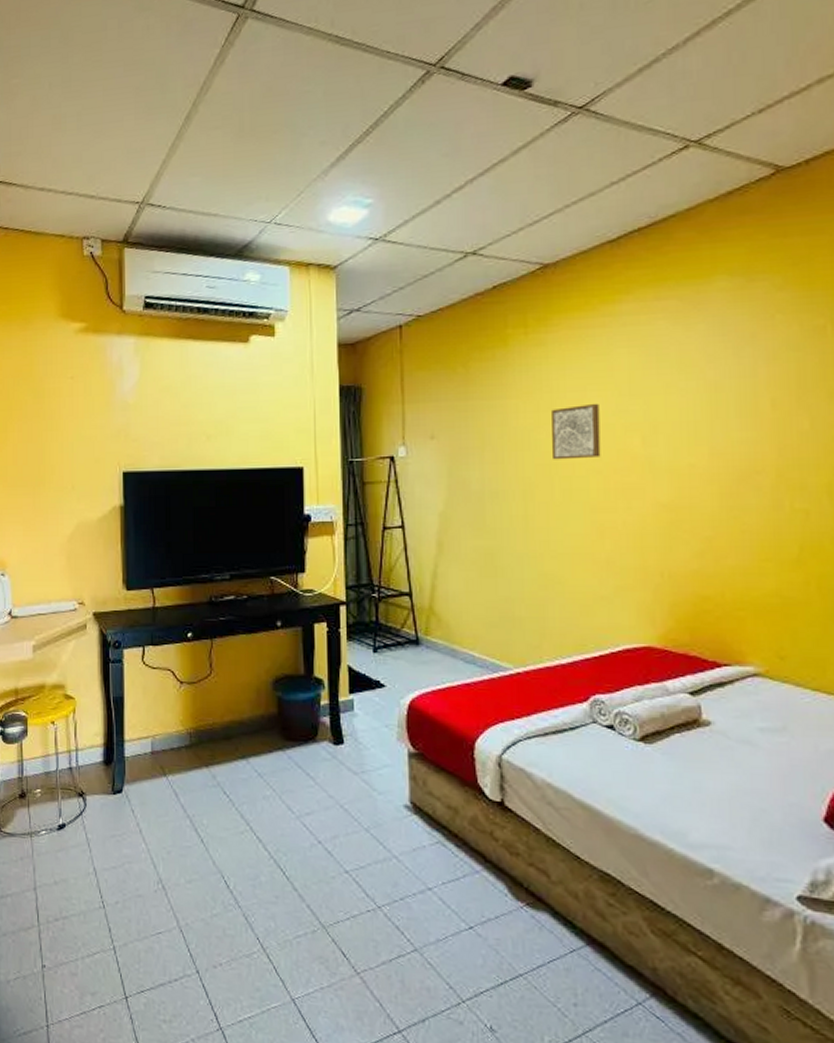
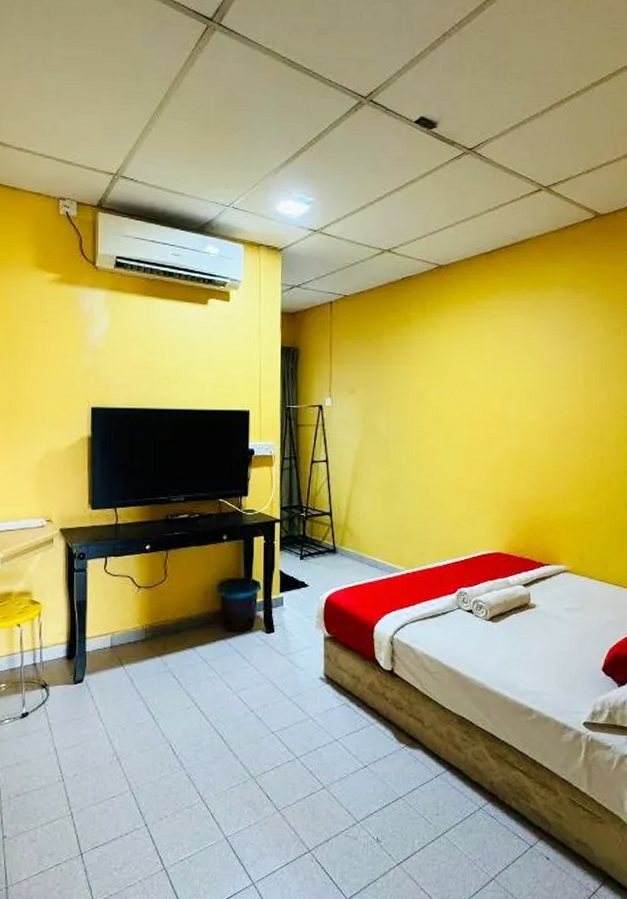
wall art: present [552,403,601,460] -> none [439,373,473,414]

